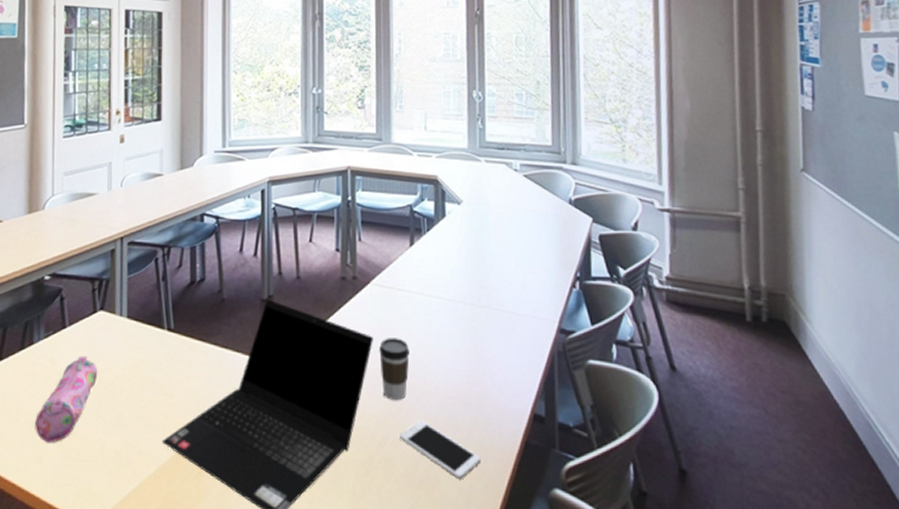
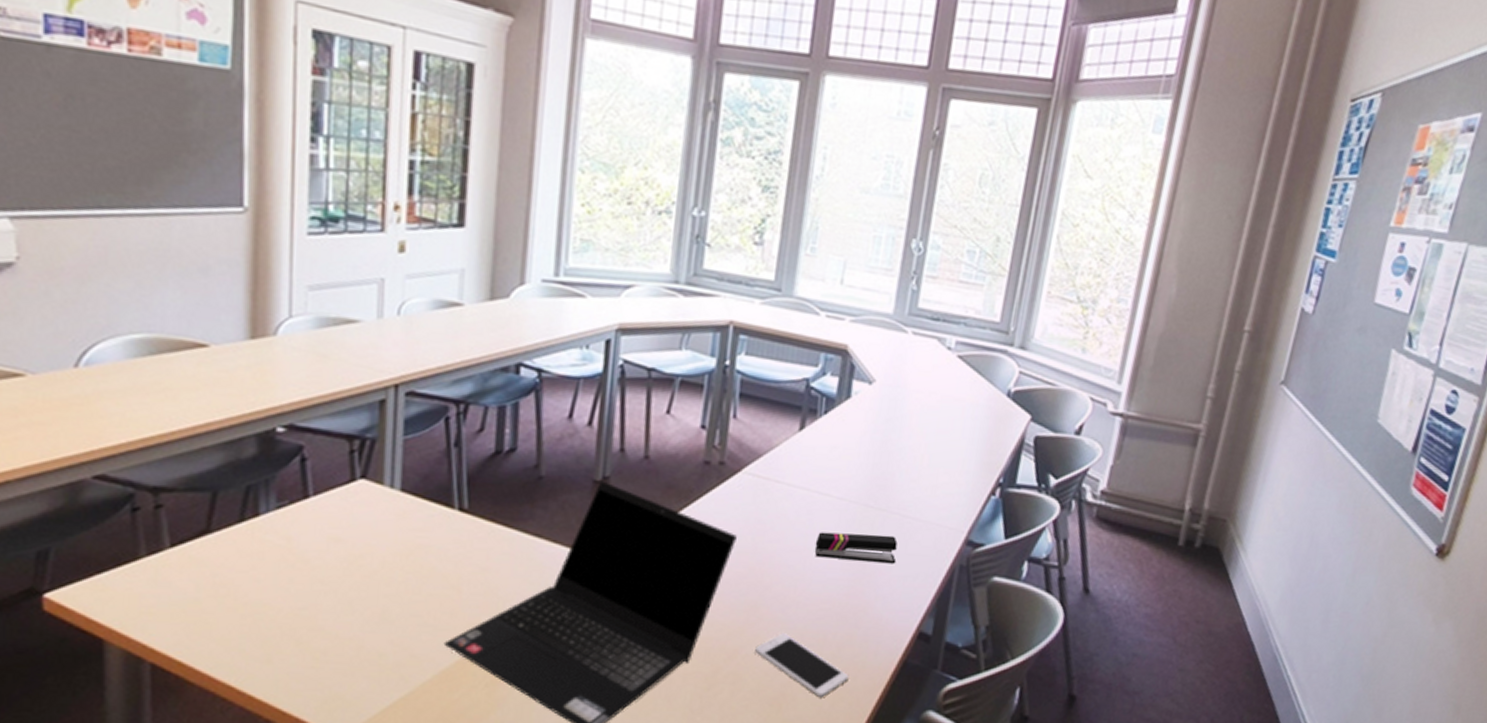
pencil case: present [35,355,97,443] -> none [261,534,355,640]
coffee cup: present [379,338,410,400] -> none [740,538,781,609]
stapler: none [435,328,504,354] -> present [814,532,898,564]

